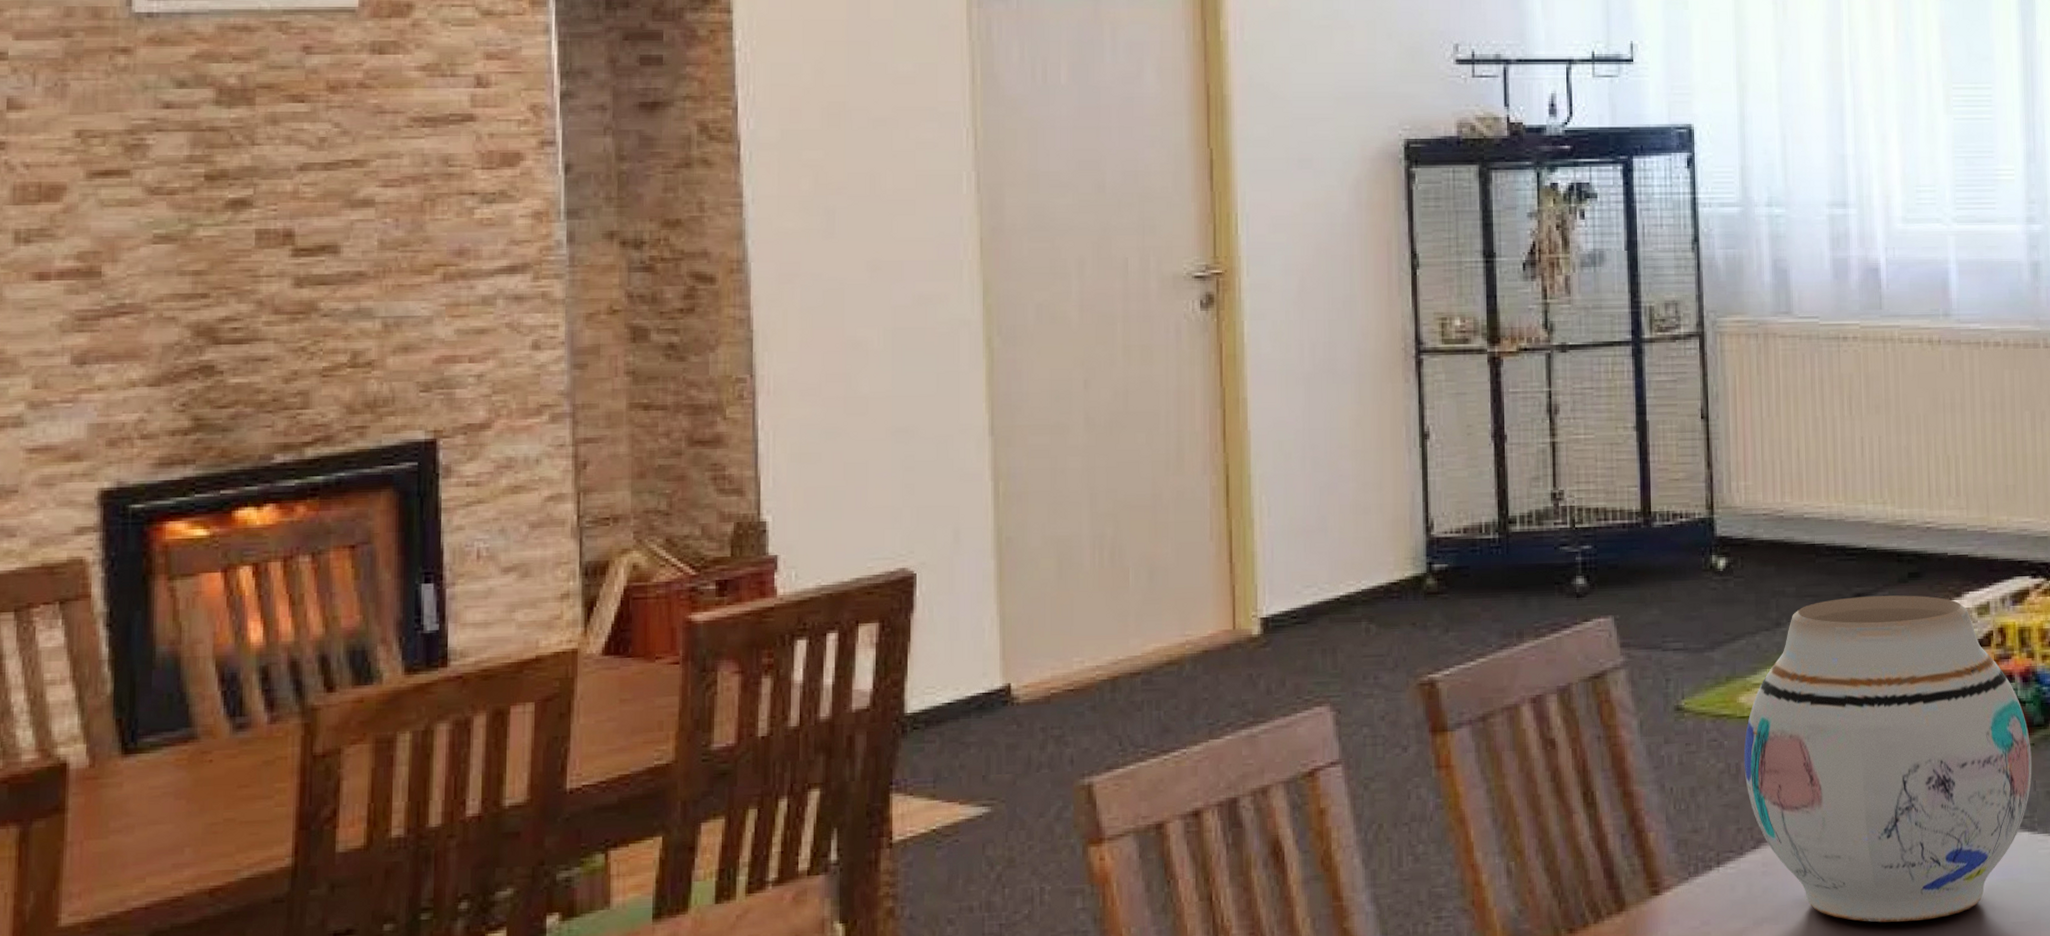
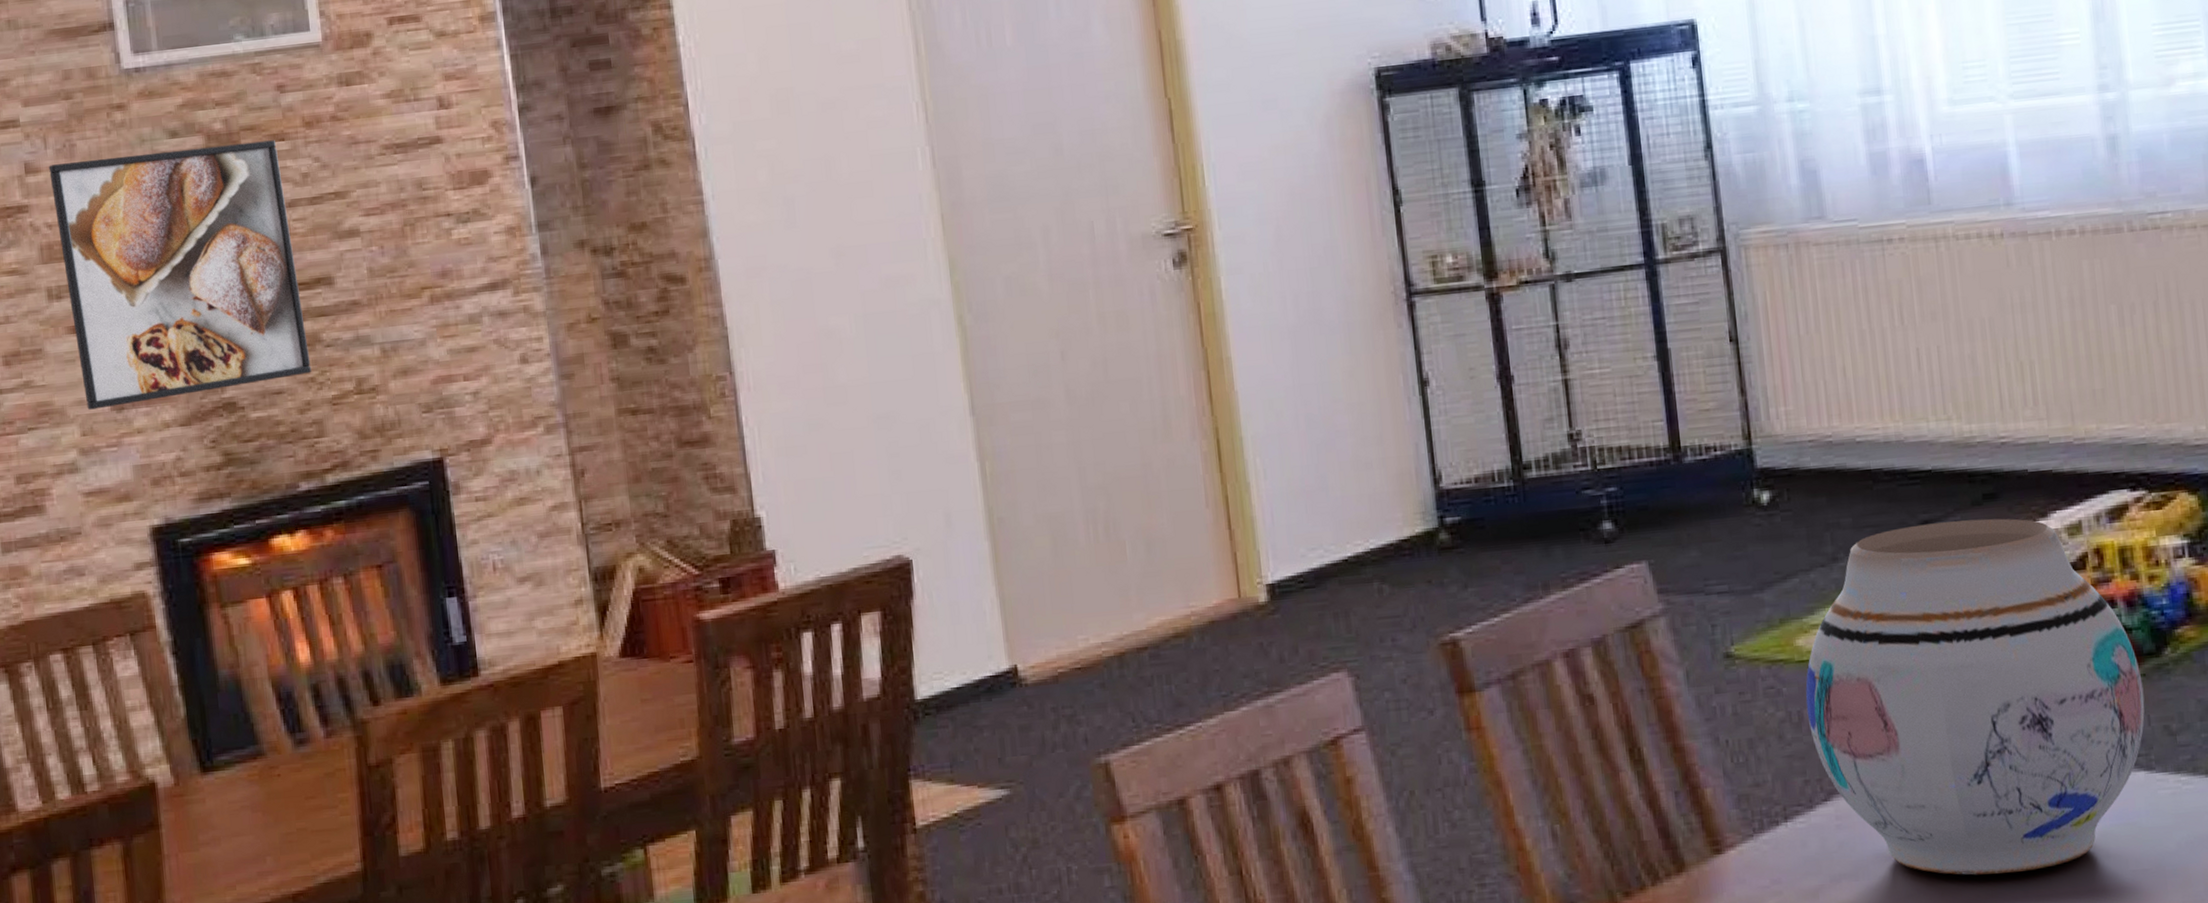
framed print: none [34,101,304,362] -> present [49,140,312,410]

